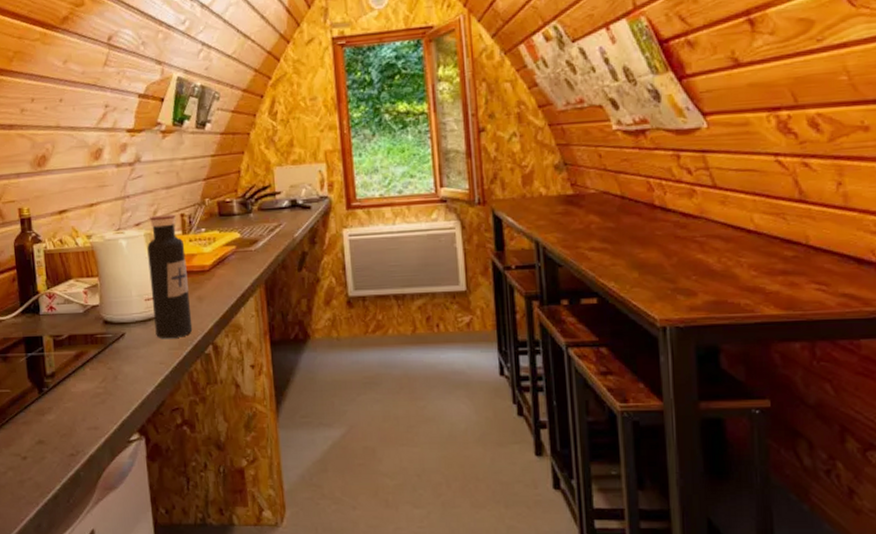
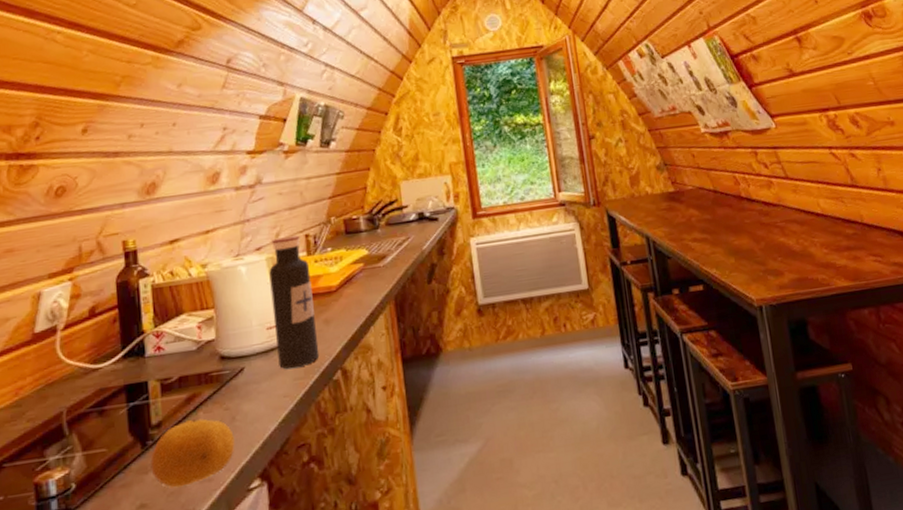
fruit: none [46,373,117,431] -> present [150,418,235,488]

